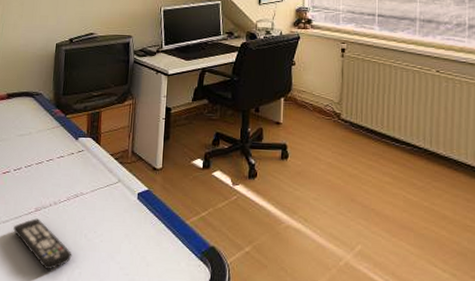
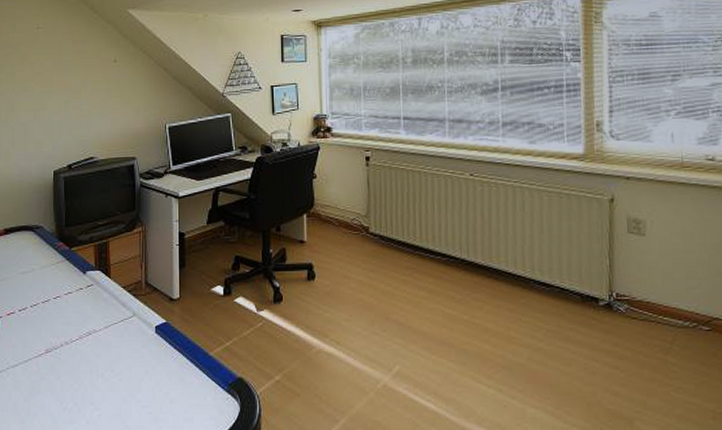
remote control: present [13,218,72,271] -> none [24,360,89,415]

